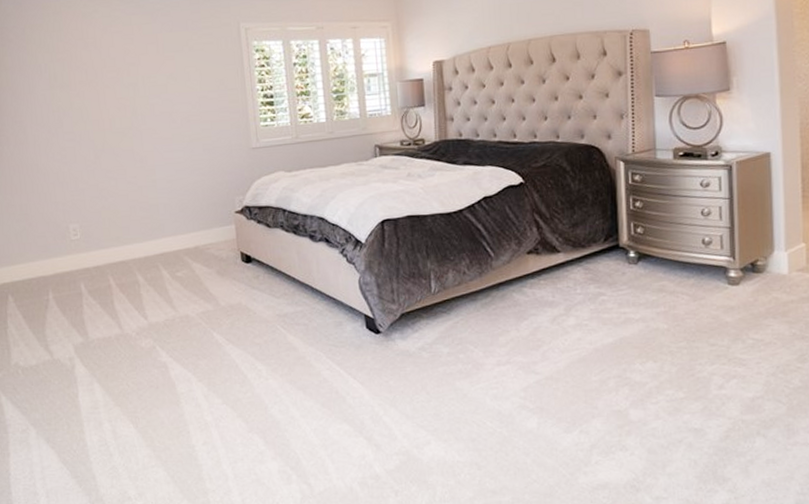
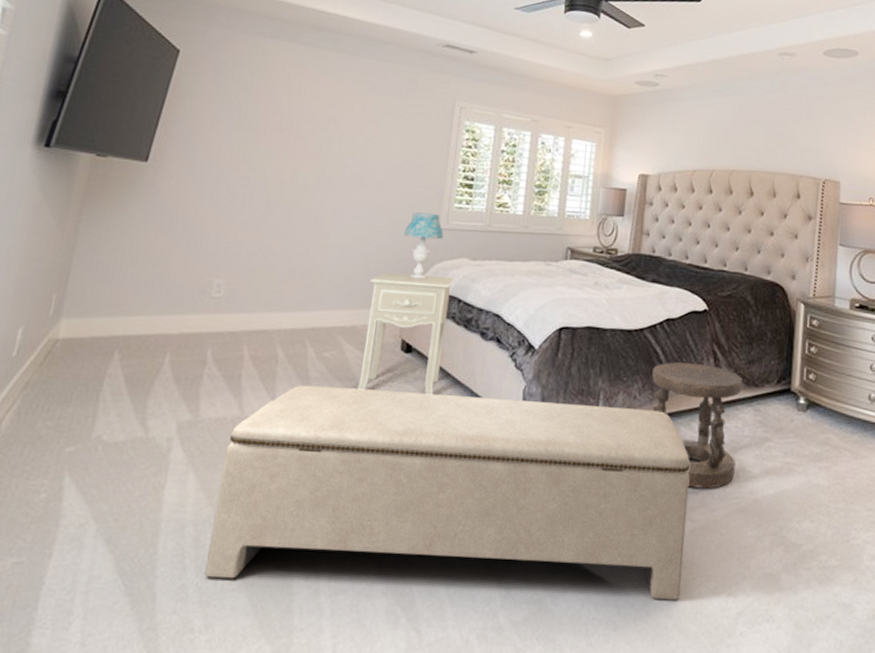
bench: none [117,282,535,460] -> present [205,384,691,601]
nightstand: none [200,190,281,300] -> present [357,272,455,396]
table lamp: none [220,135,257,198] -> present [403,212,444,280]
stool: none [477,234,572,346] -> present [652,362,742,489]

